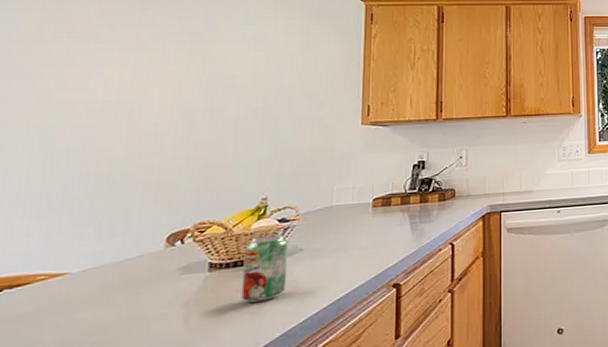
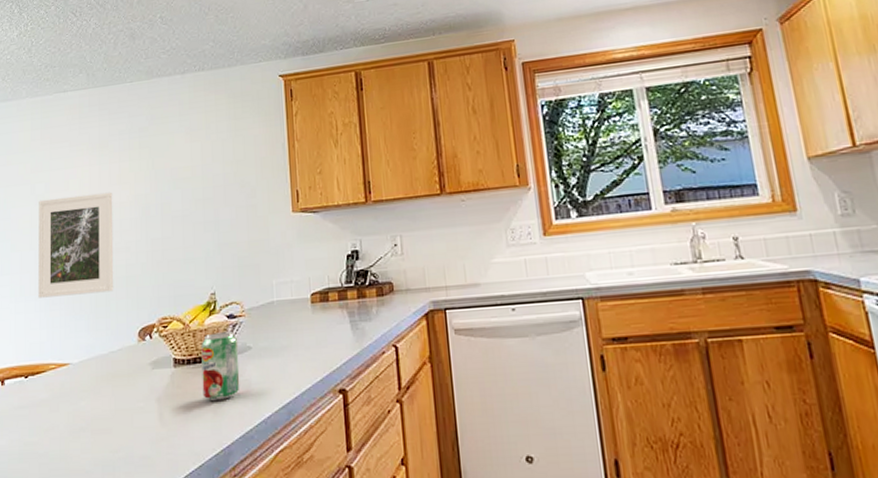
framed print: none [29,94,149,203] -> present [38,192,114,298]

